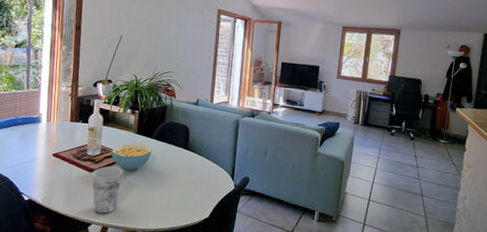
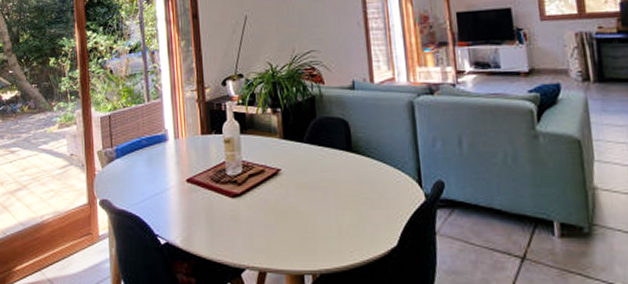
cup: present [92,166,123,214] -> none [236,186,274,254]
cereal bowl: present [111,143,152,171] -> none [255,152,306,191]

